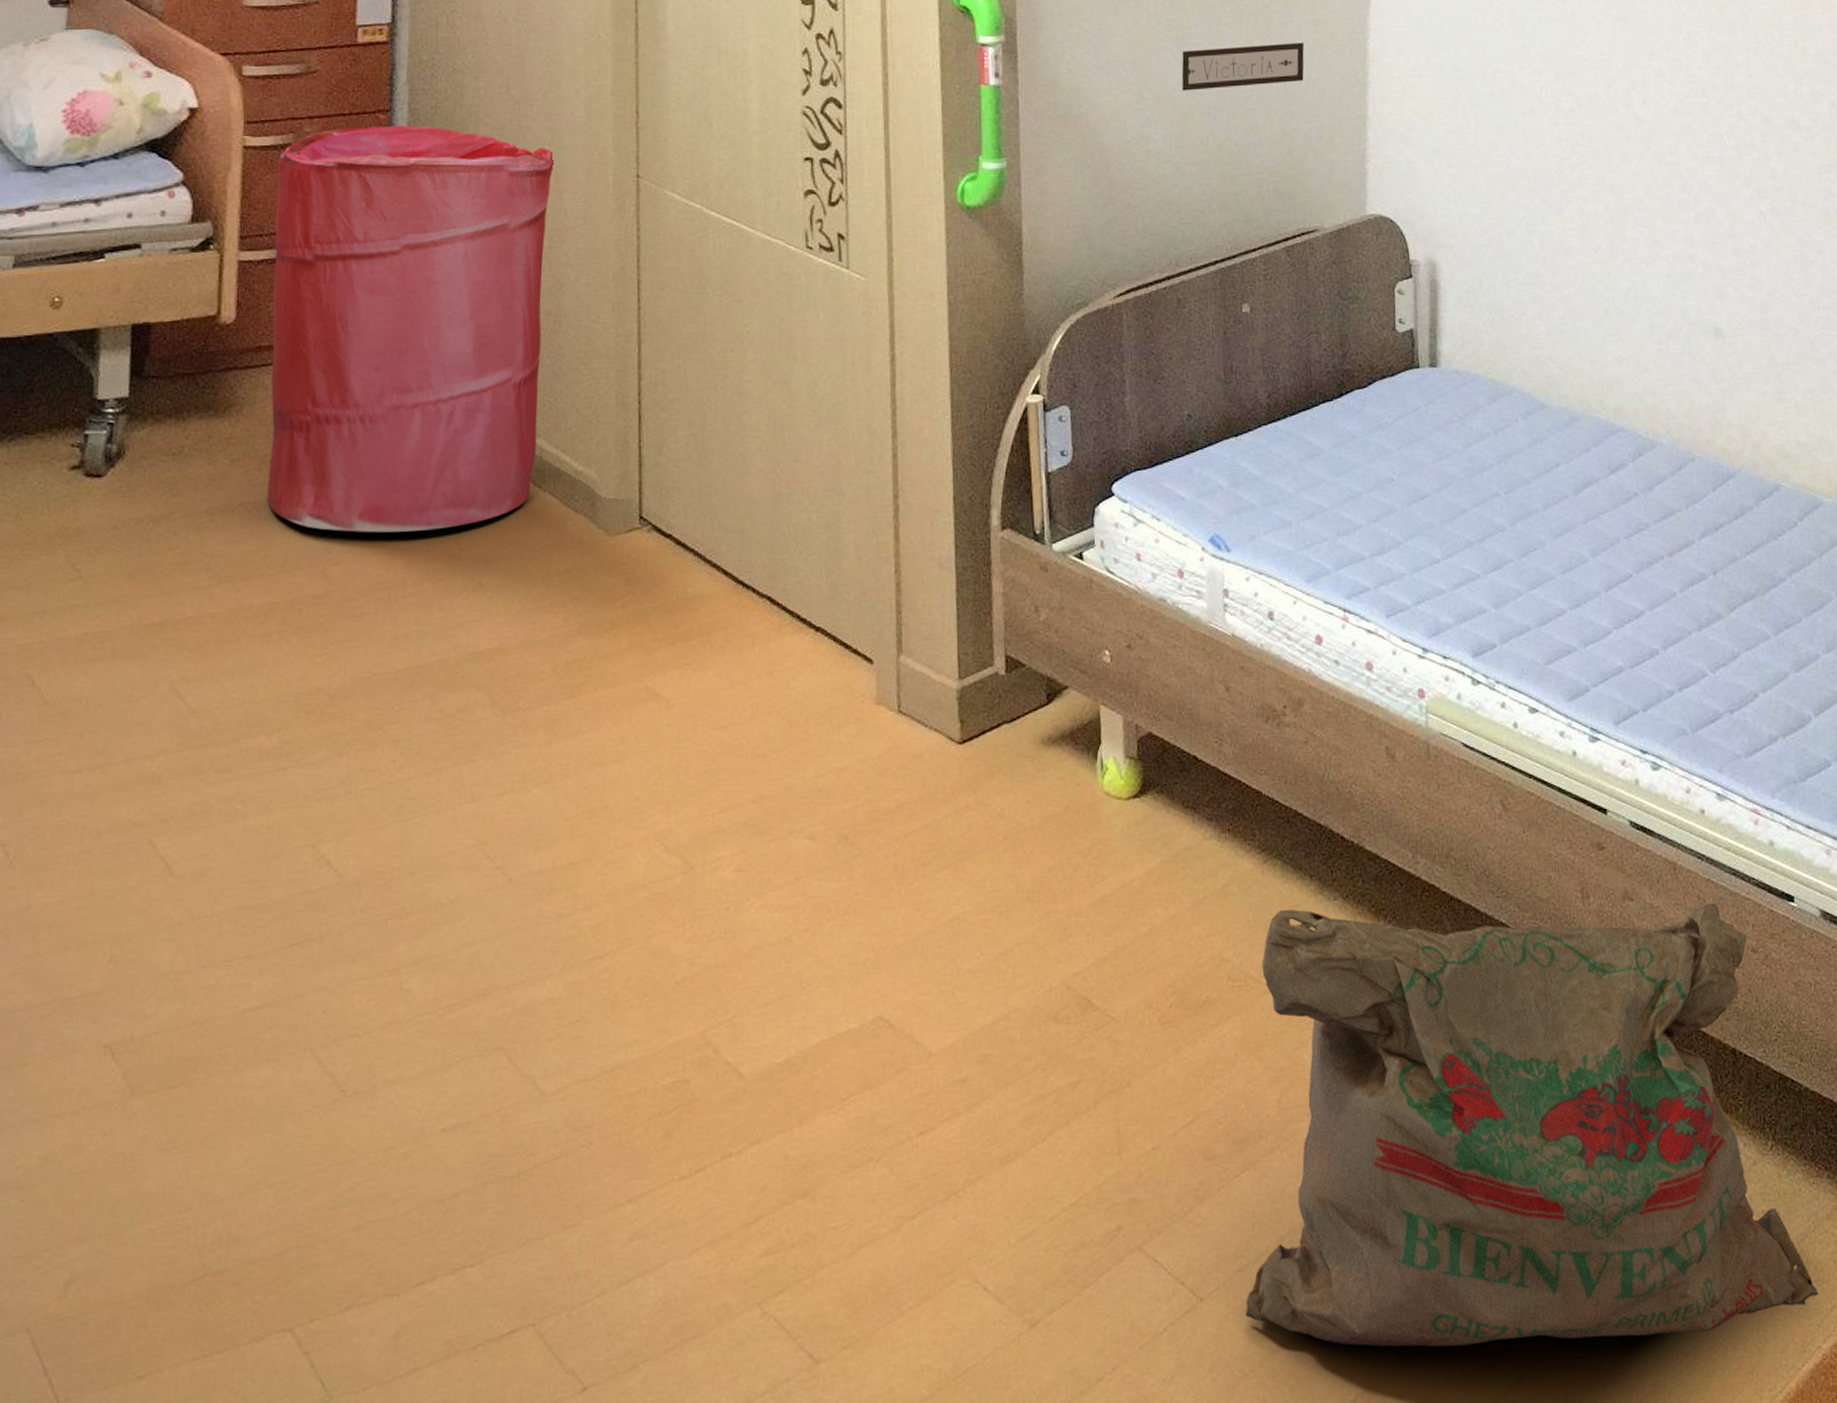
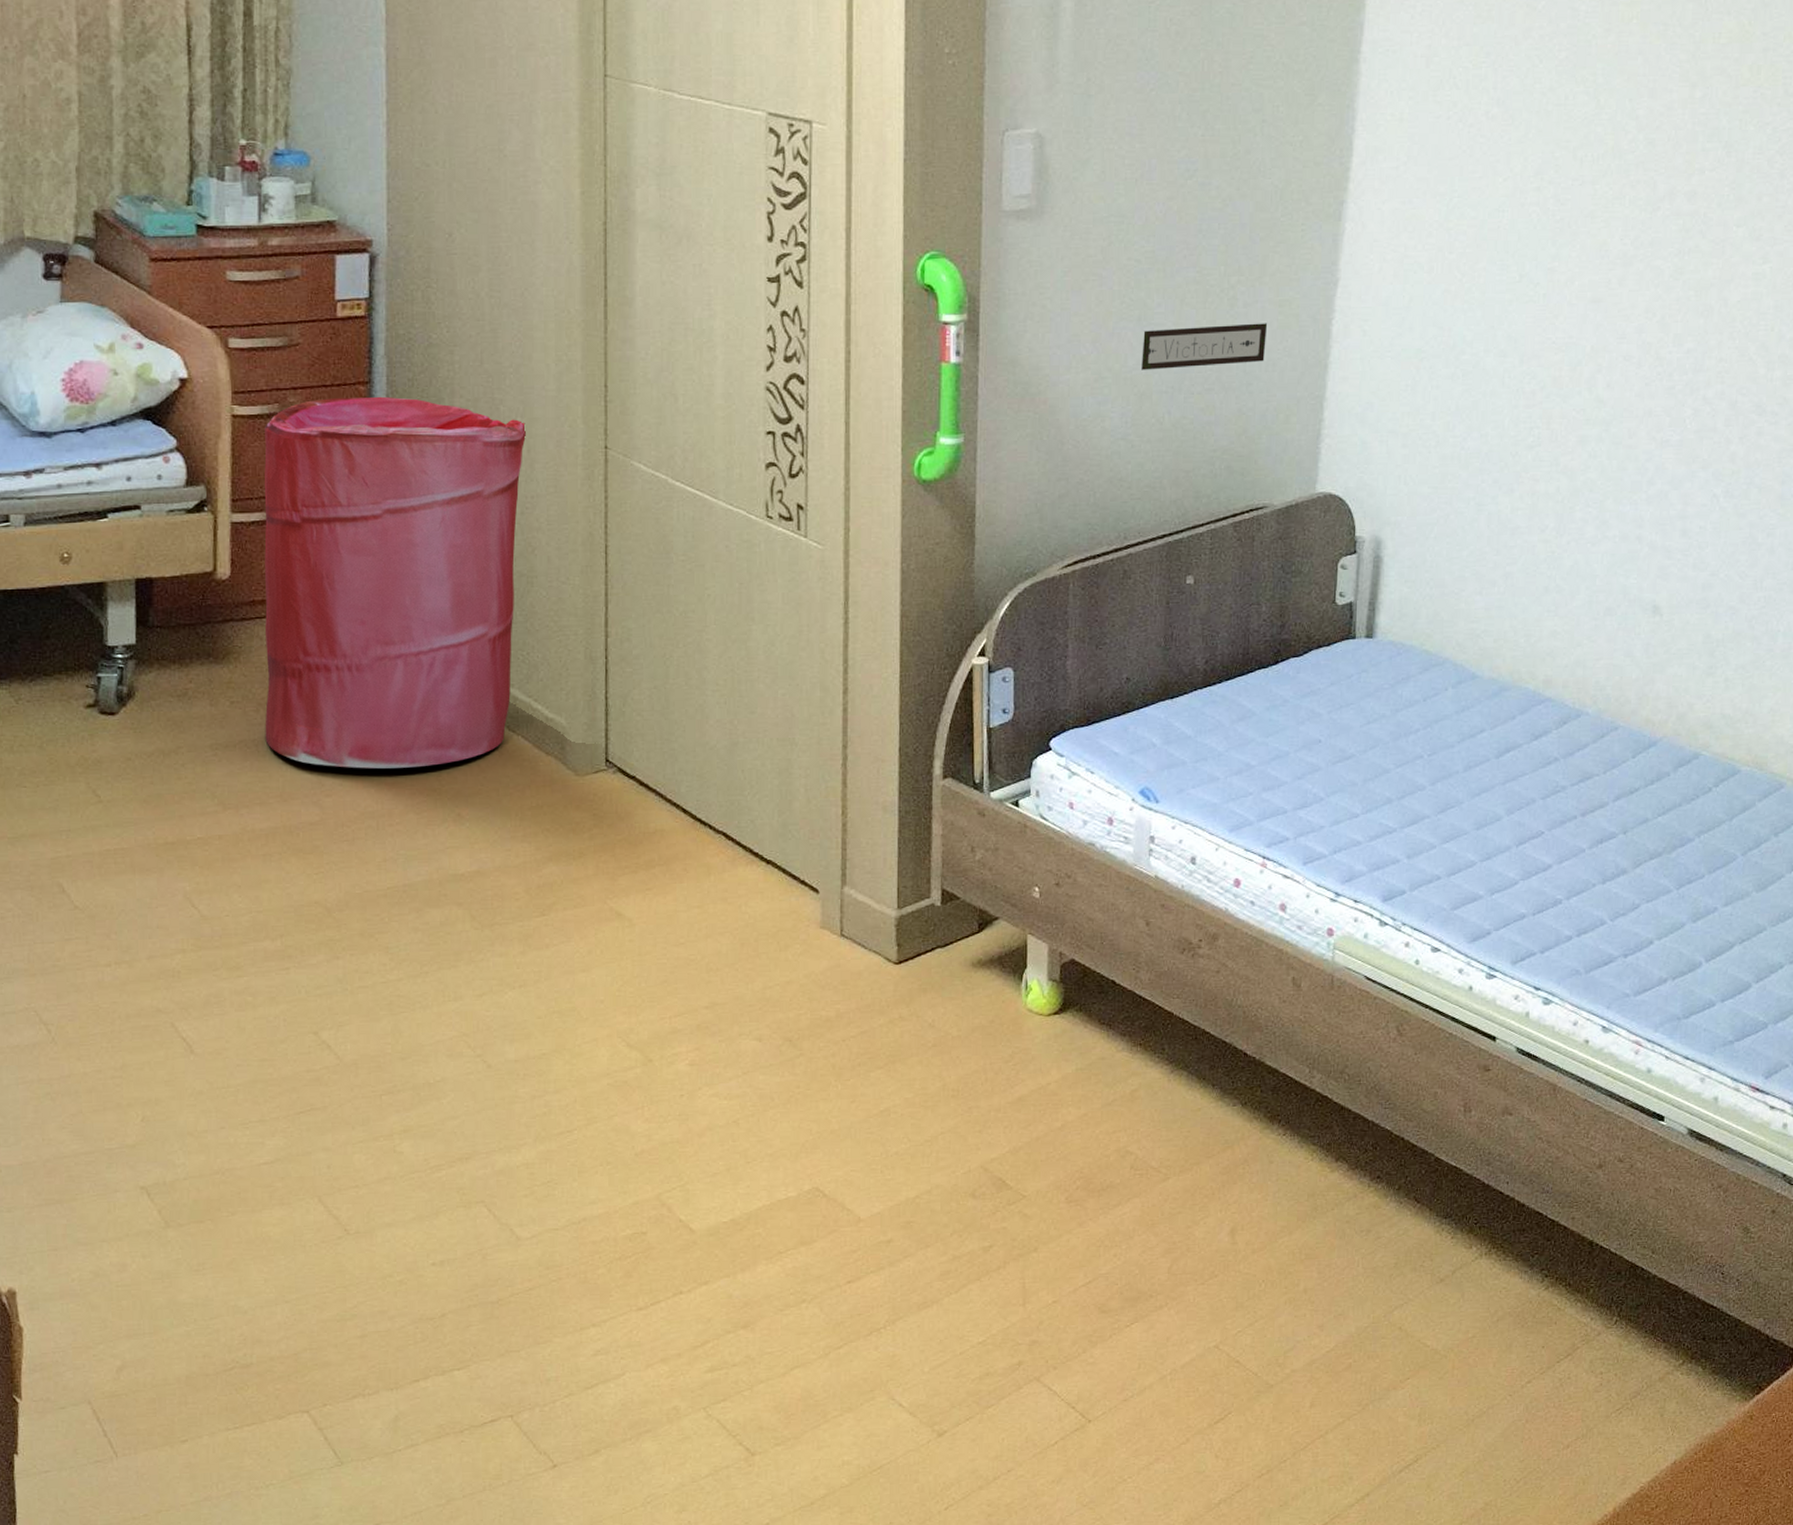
bag: present [1245,902,1819,1347] -> none [1127,1112,1644,1467]

